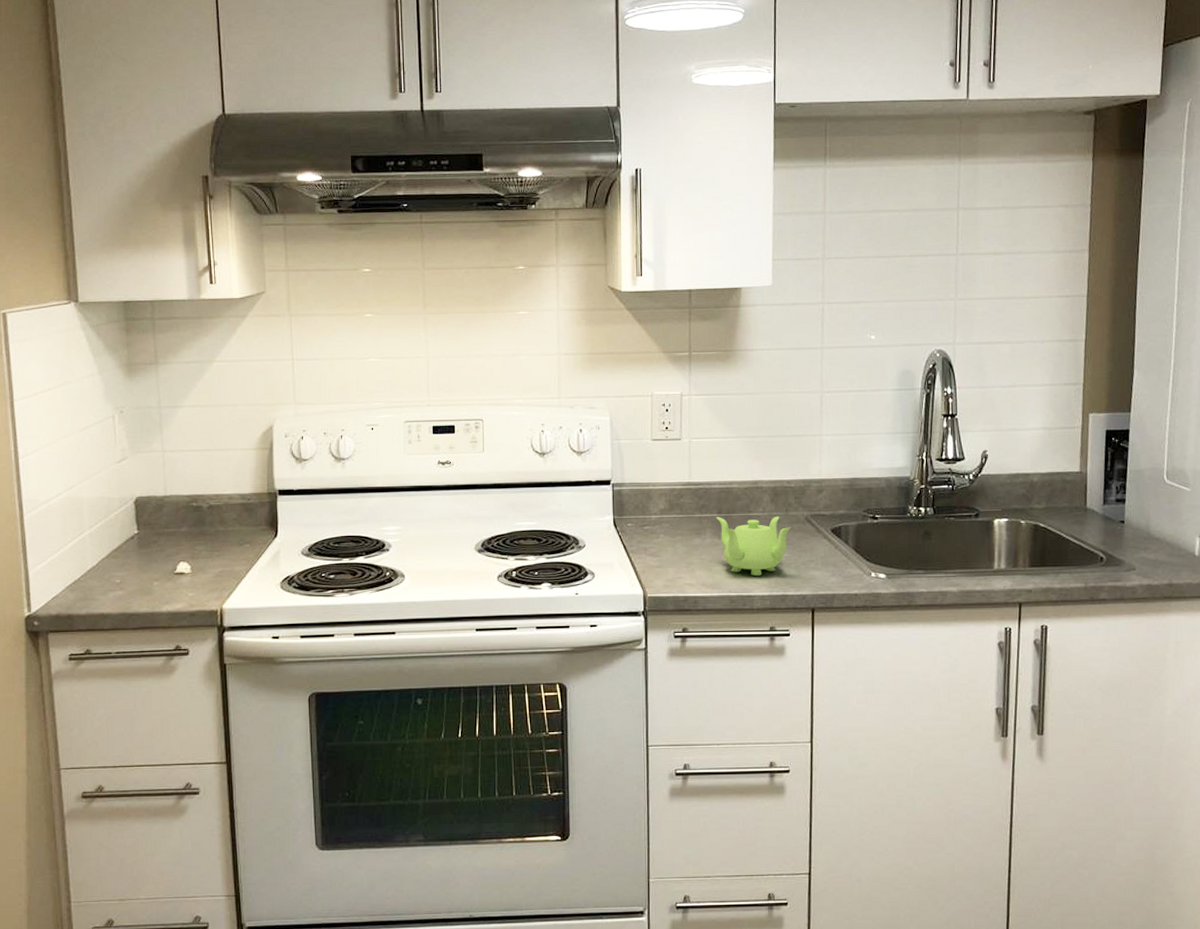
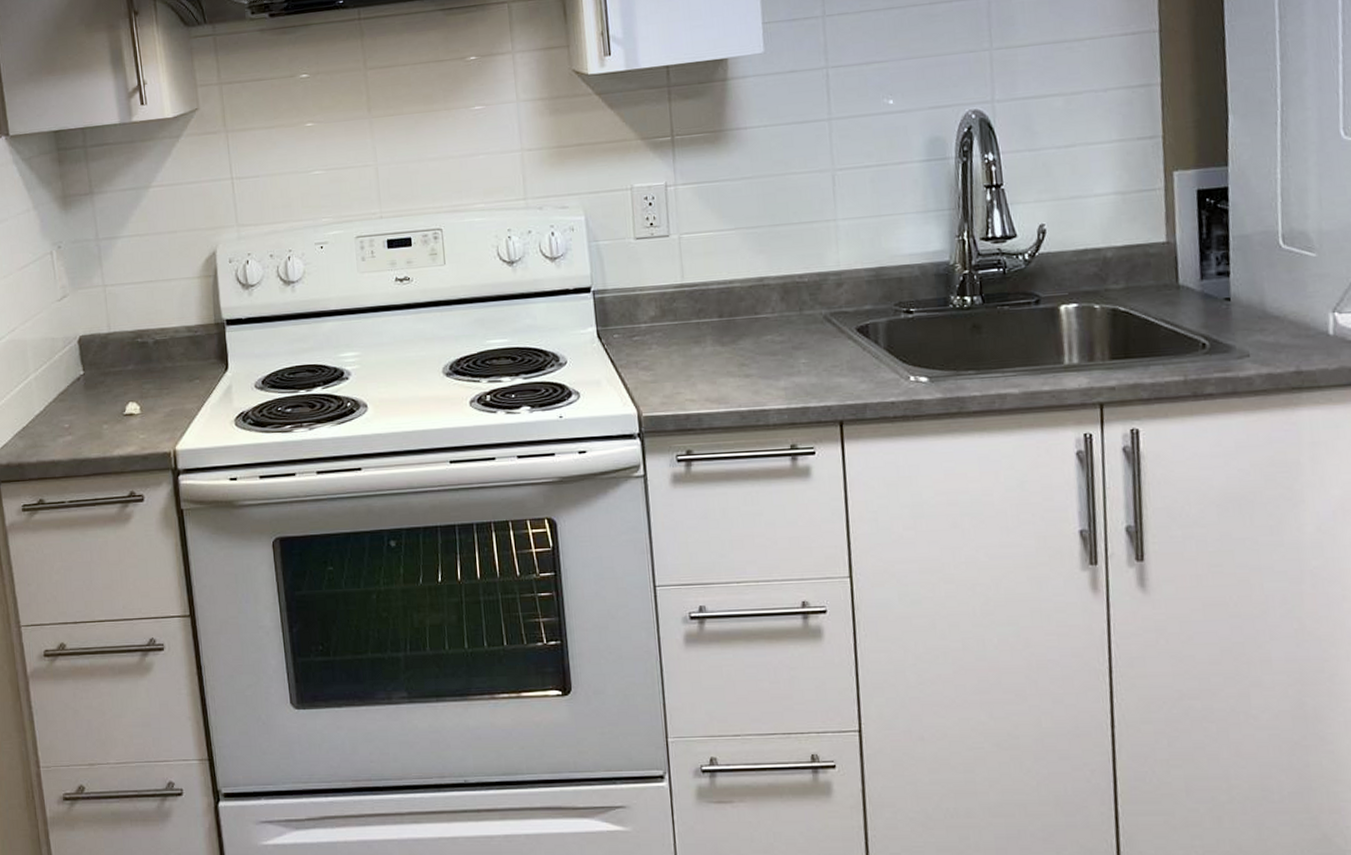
teapot: present [716,516,792,576] -> none [716,316,808,387]

